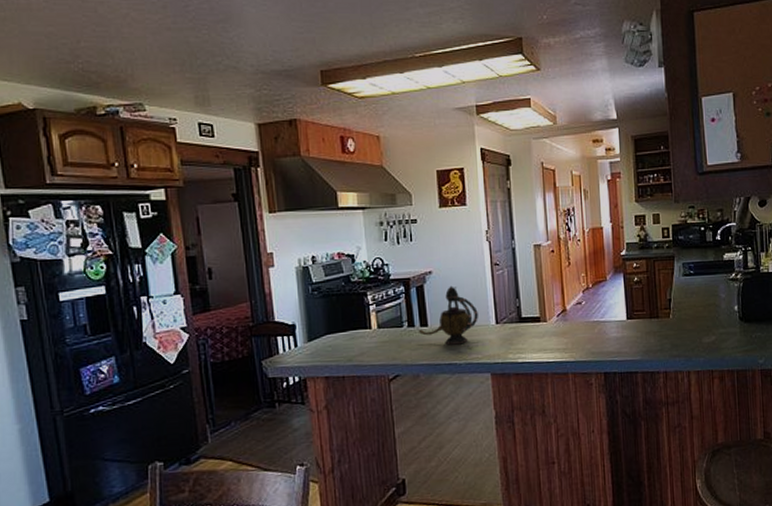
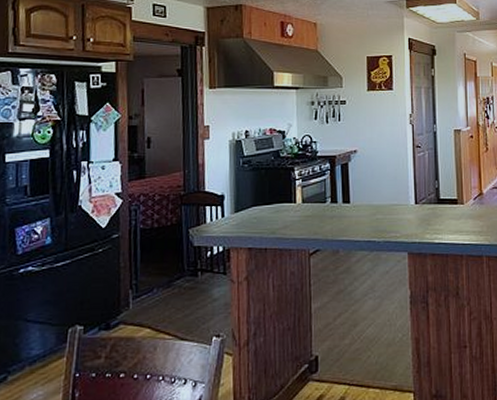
teapot: present [418,286,478,345] -> none [340,165,398,223]

